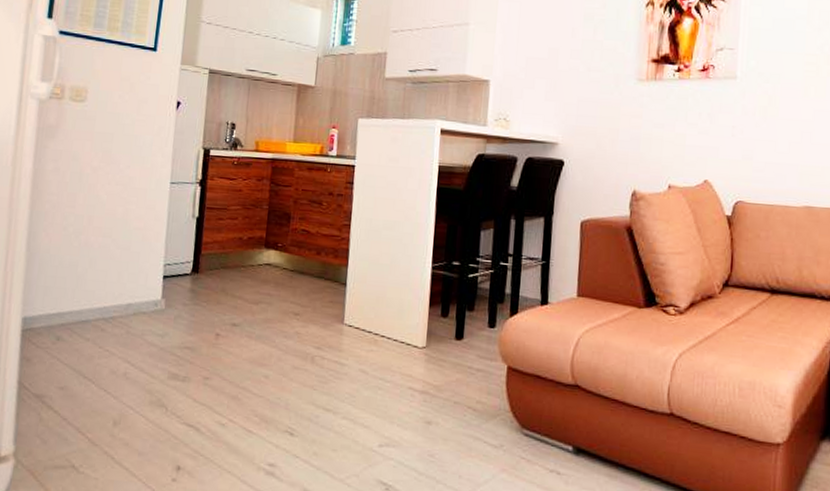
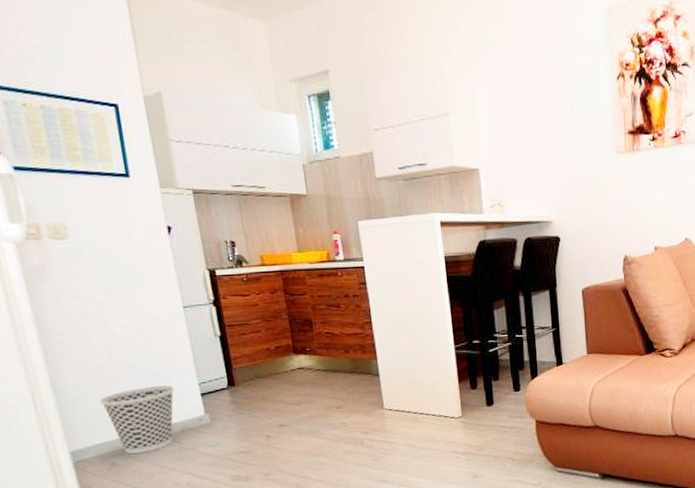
wastebasket: none [66,260,140,331] -> present [100,385,175,454]

